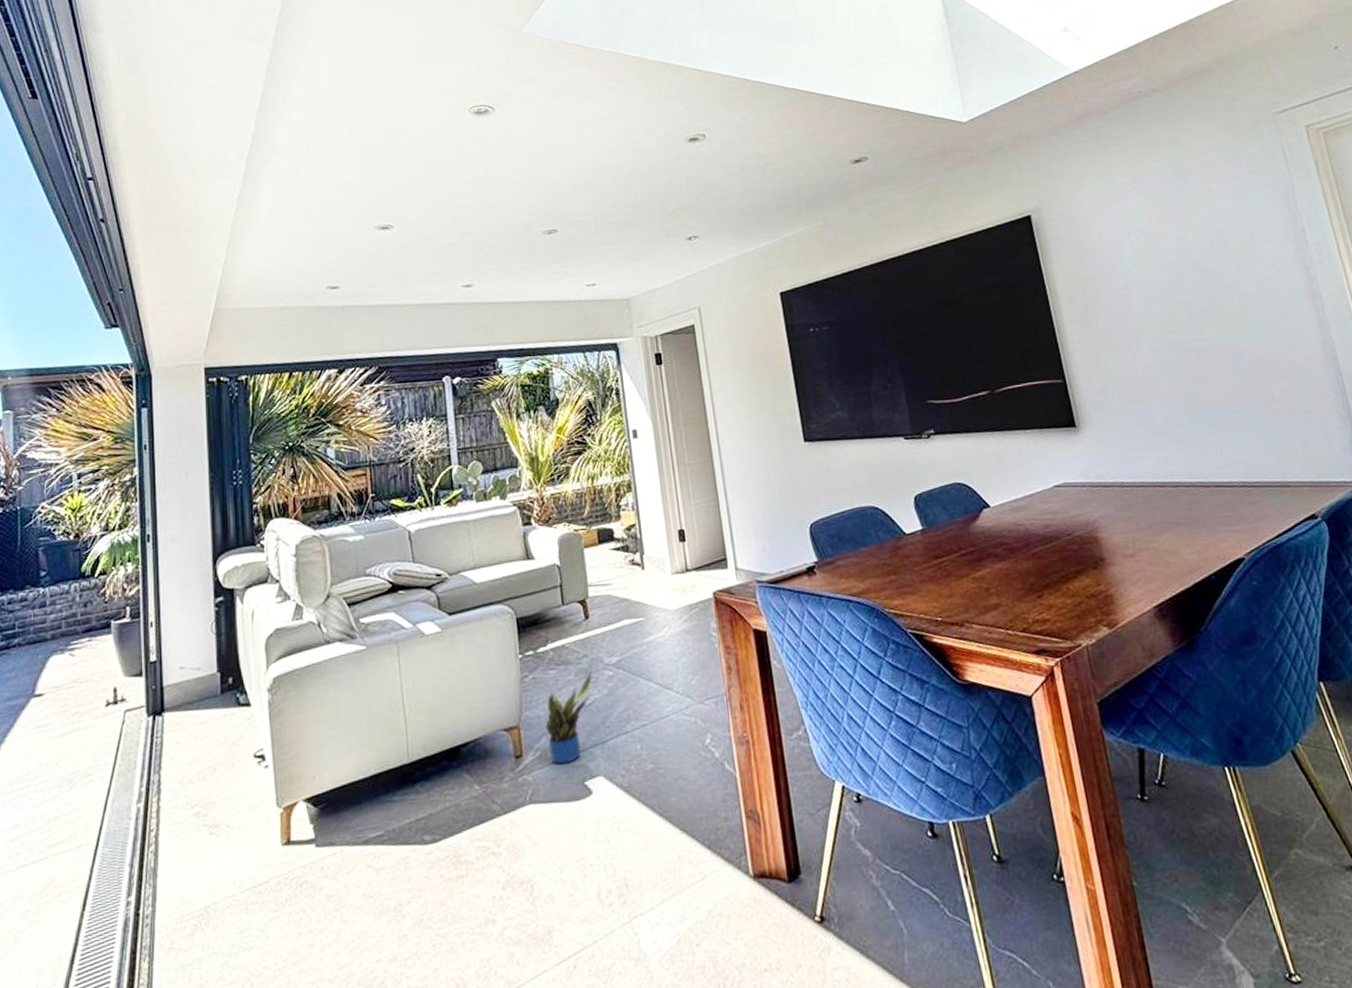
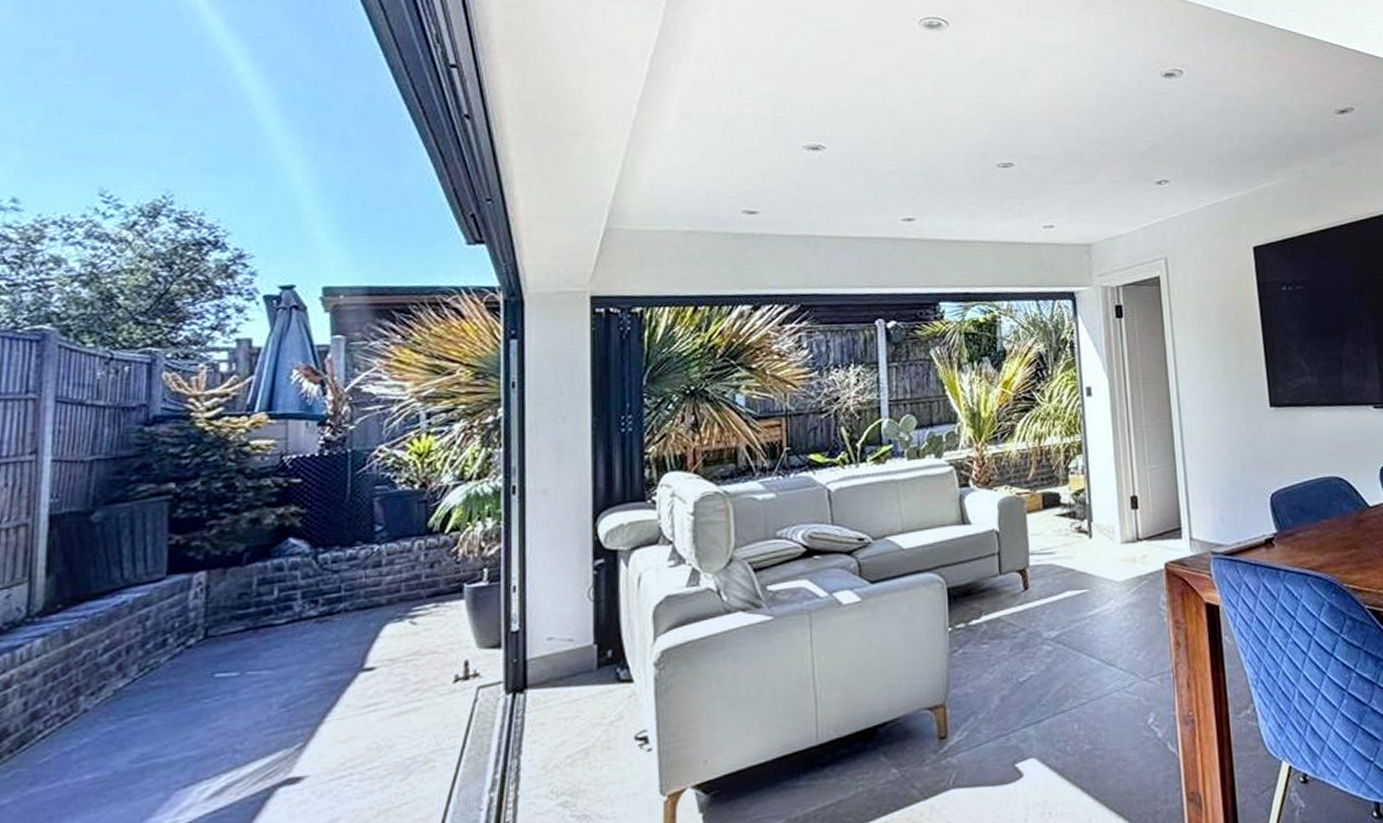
potted plant: present [545,672,592,765] -> none [974,647,1029,746]

